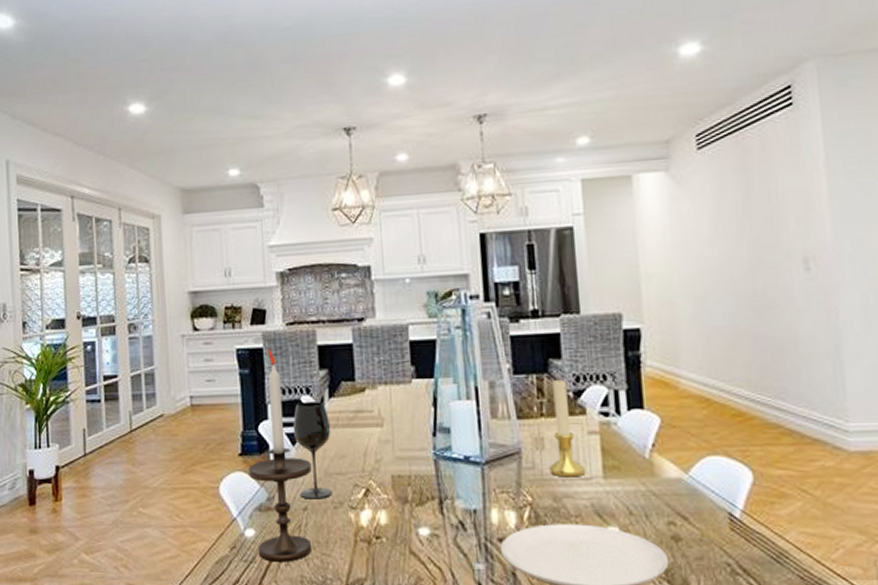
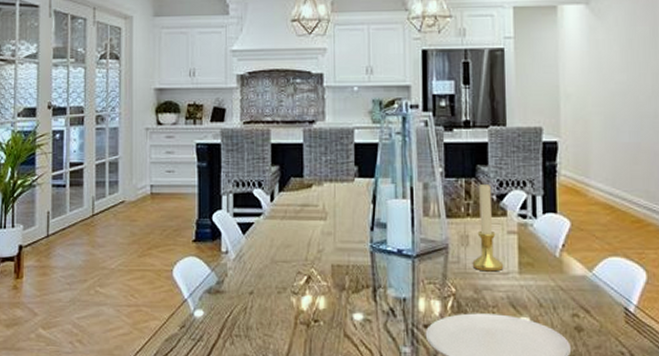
candlestick: present [248,347,313,562] -> none [201,143,259,341]
wine glass: present [292,400,332,499] -> none [244,194,279,284]

